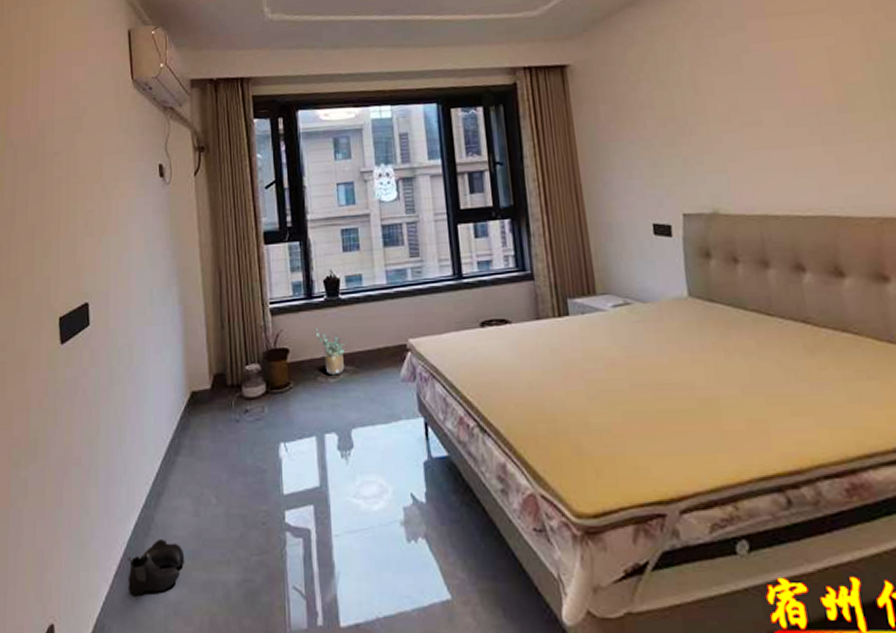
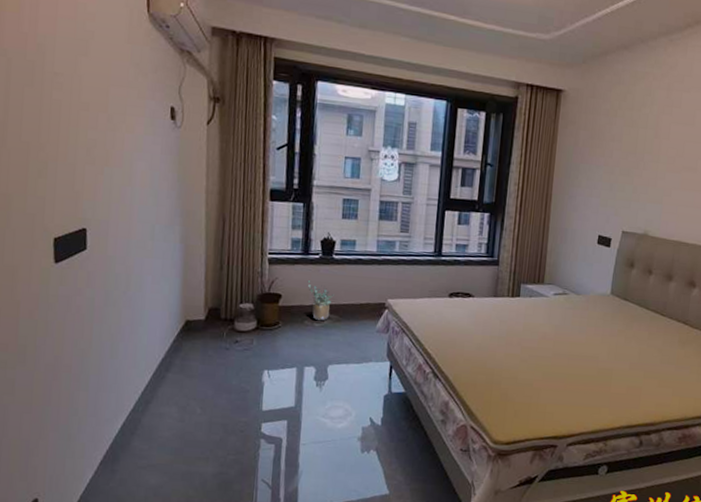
boots: present [128,540,185,596] -> none [112,438,168,480]

